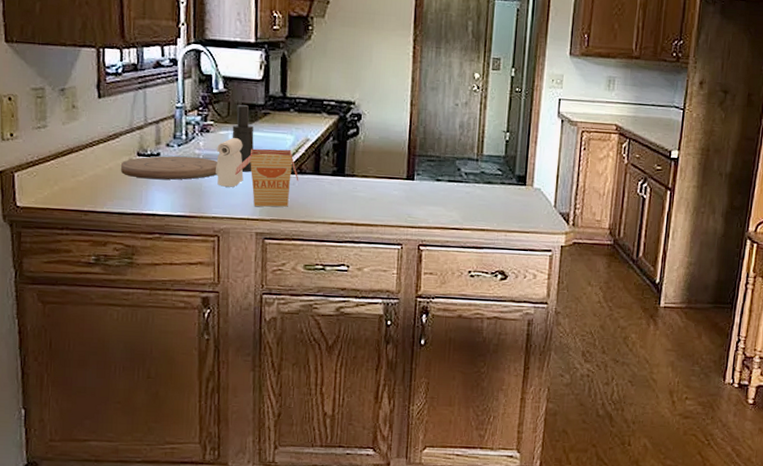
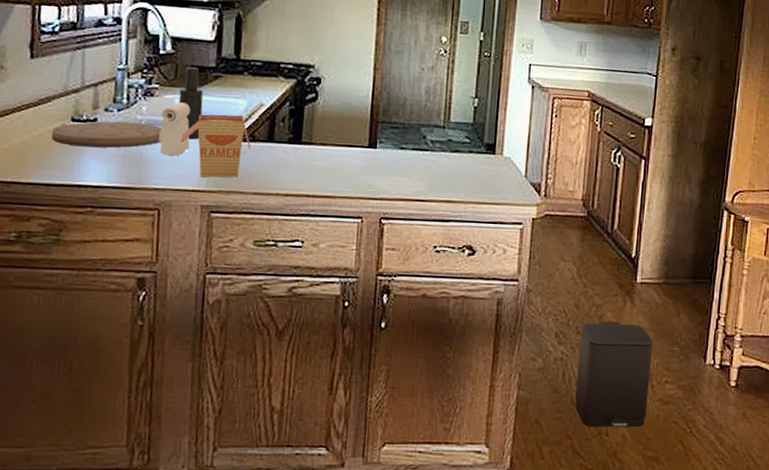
pedal bin: none [600,341,675,438] -> present [575,321,654,427]

